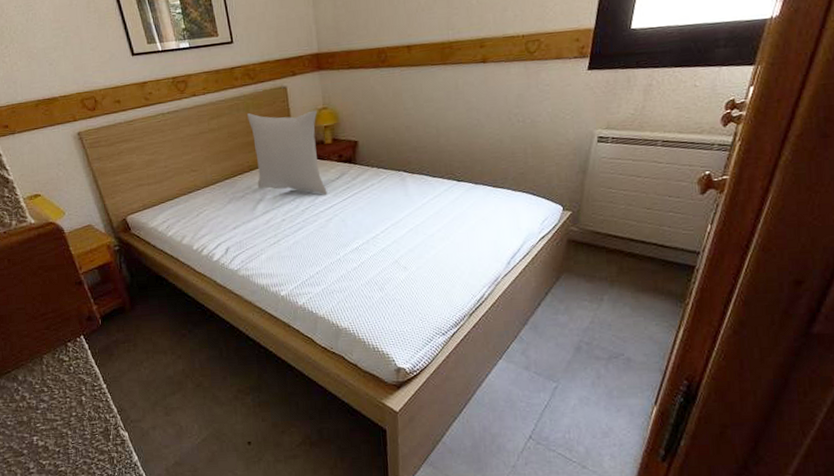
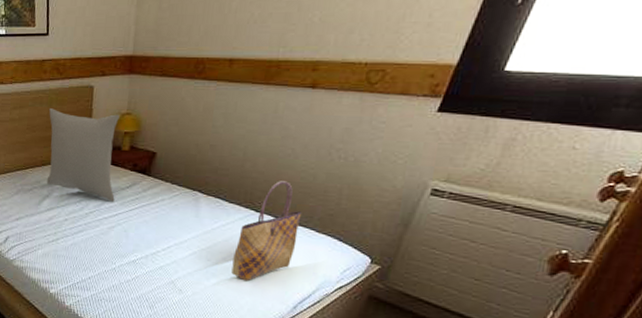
tote bag: none [446,149,498,248] -> present [231,181,302,281]

